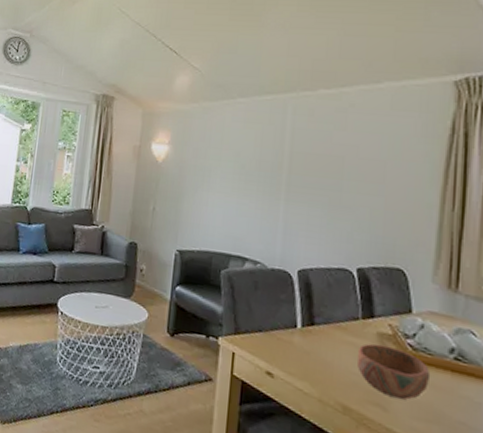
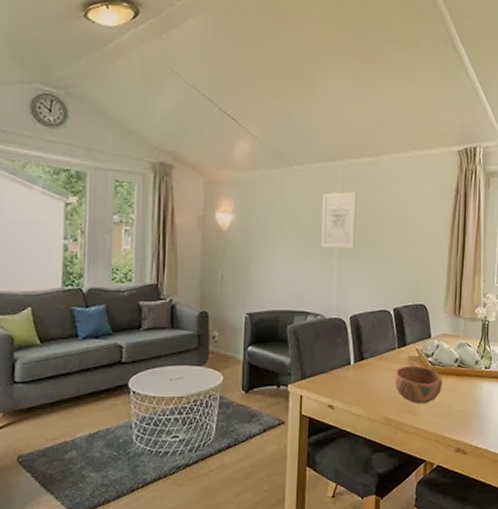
wall art: none [265,127,312,192] -> present [321,191,357,249]

